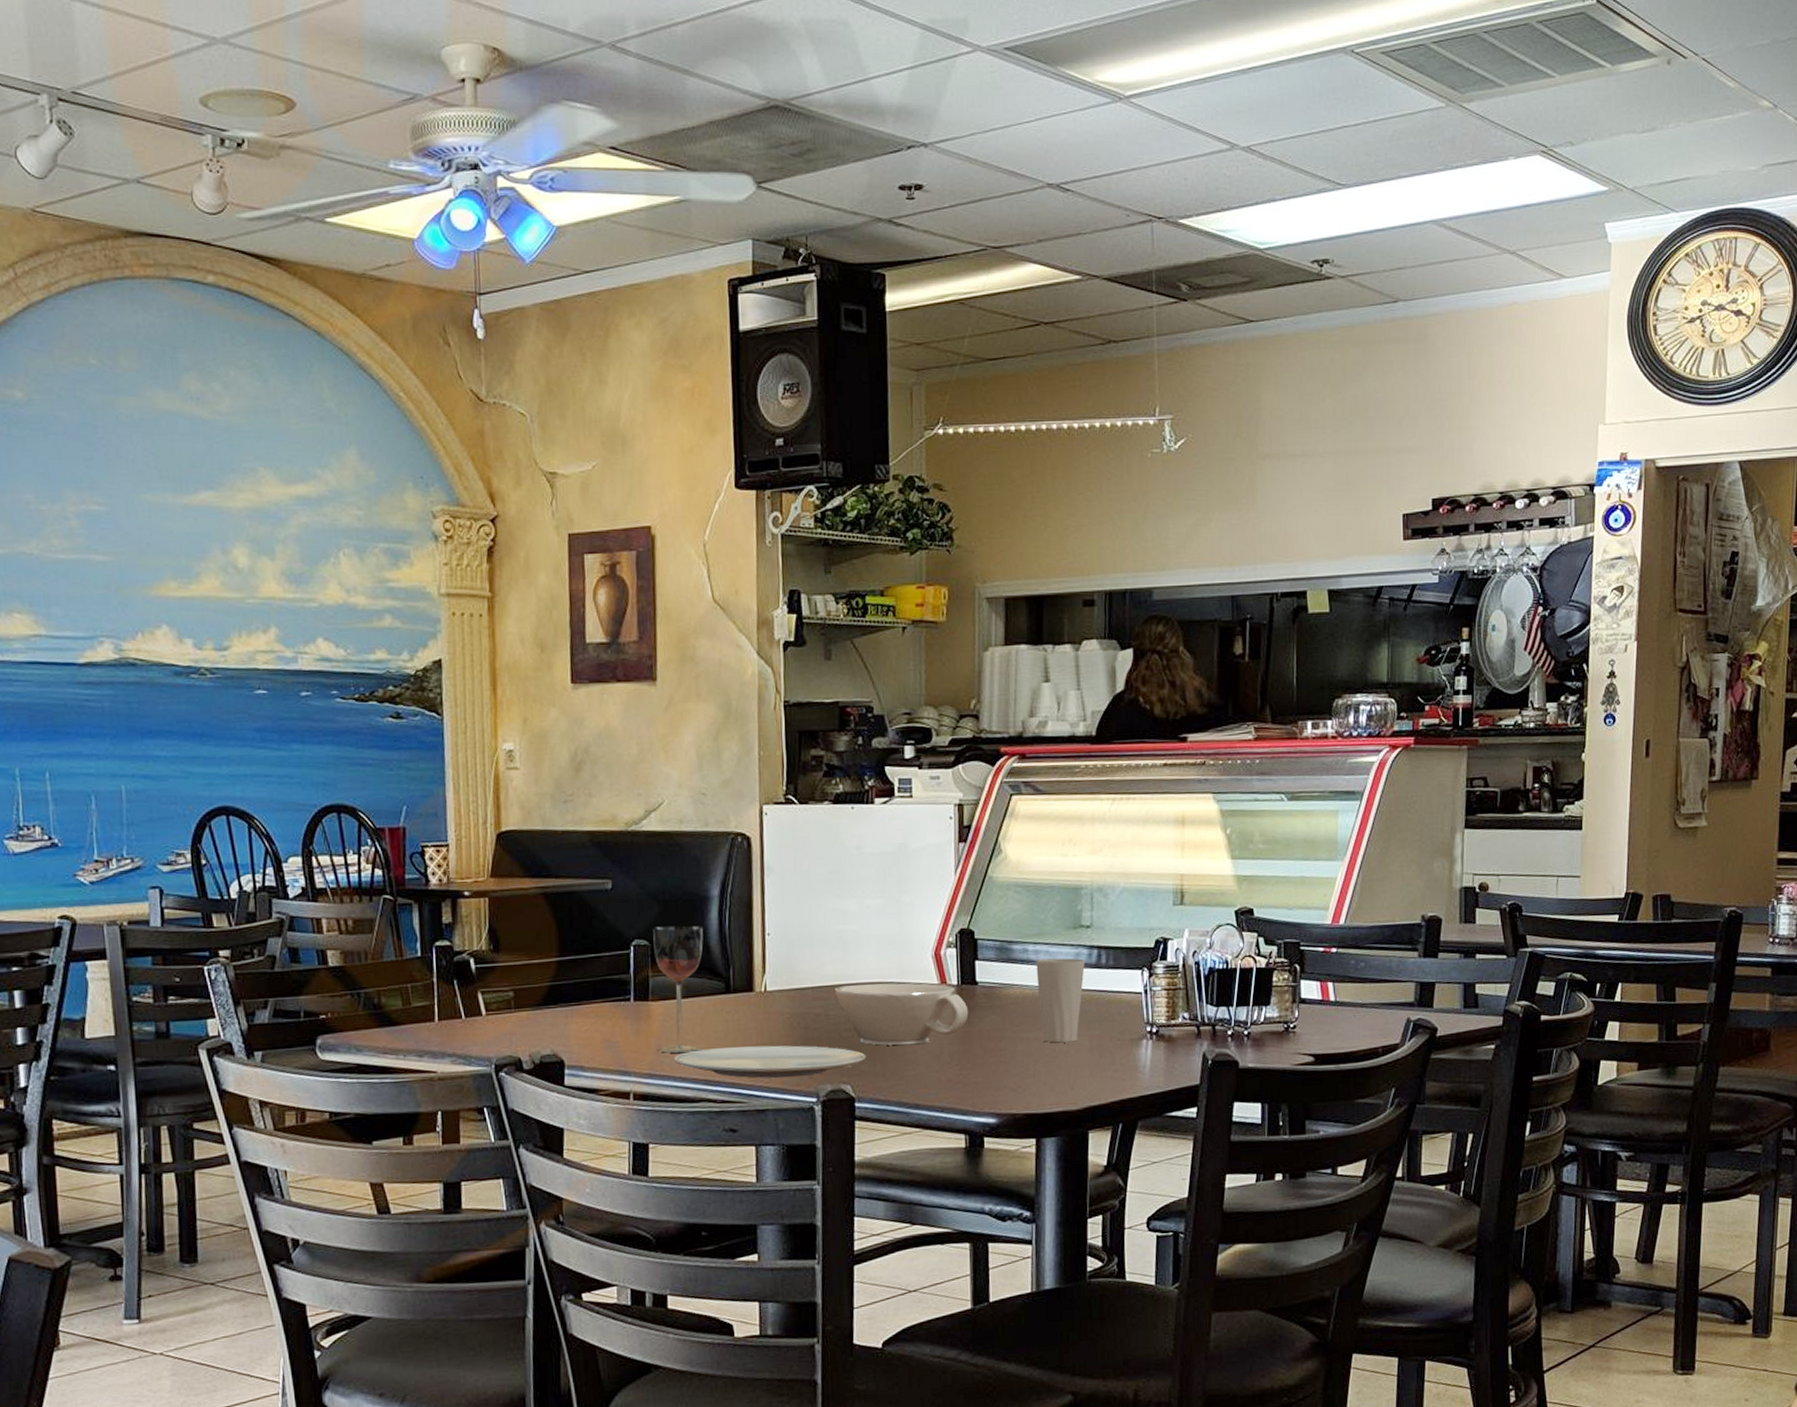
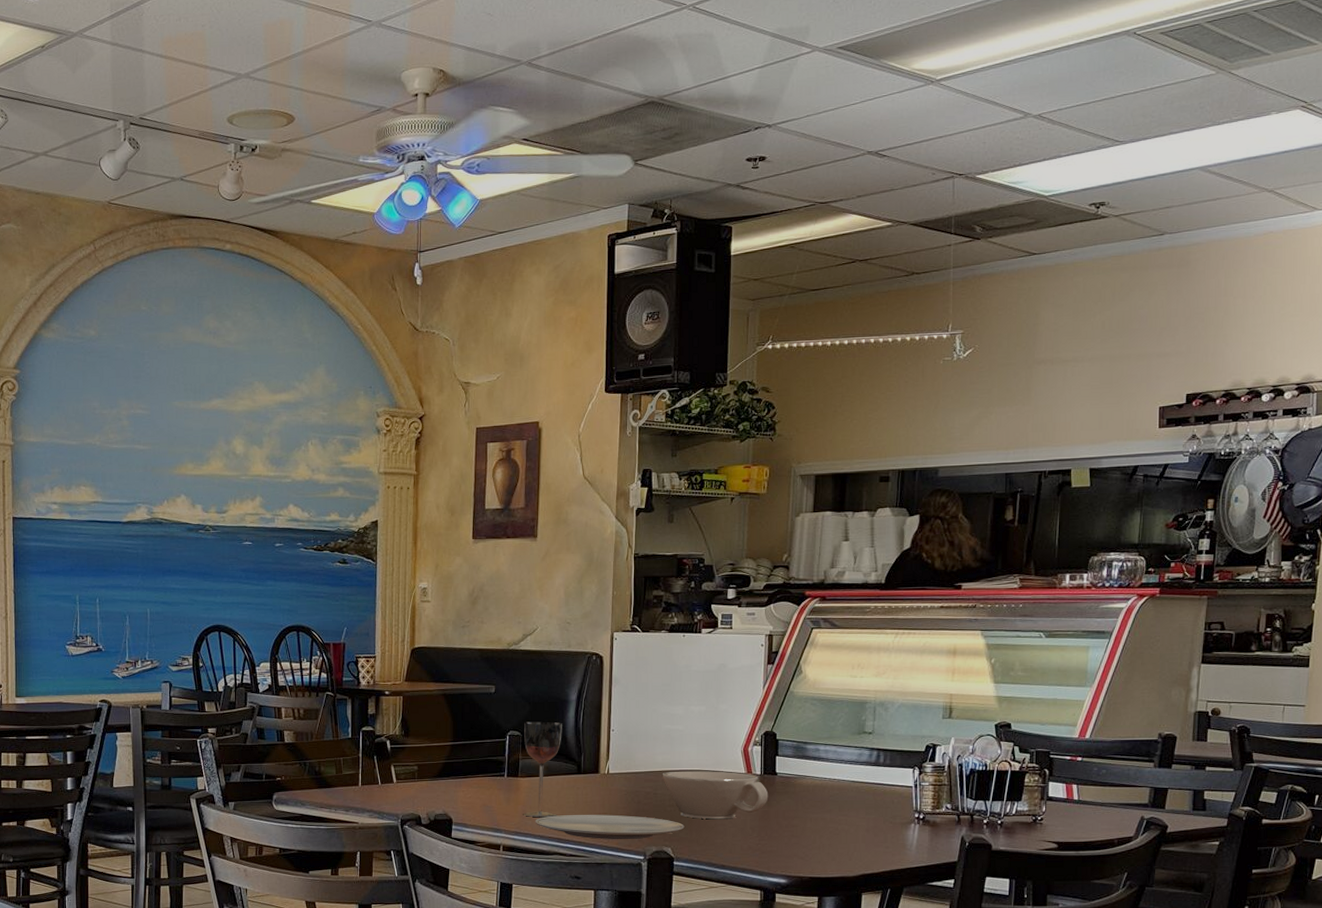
cup: present [1036,958,1085,1043] -> none [825,757,866,823]

